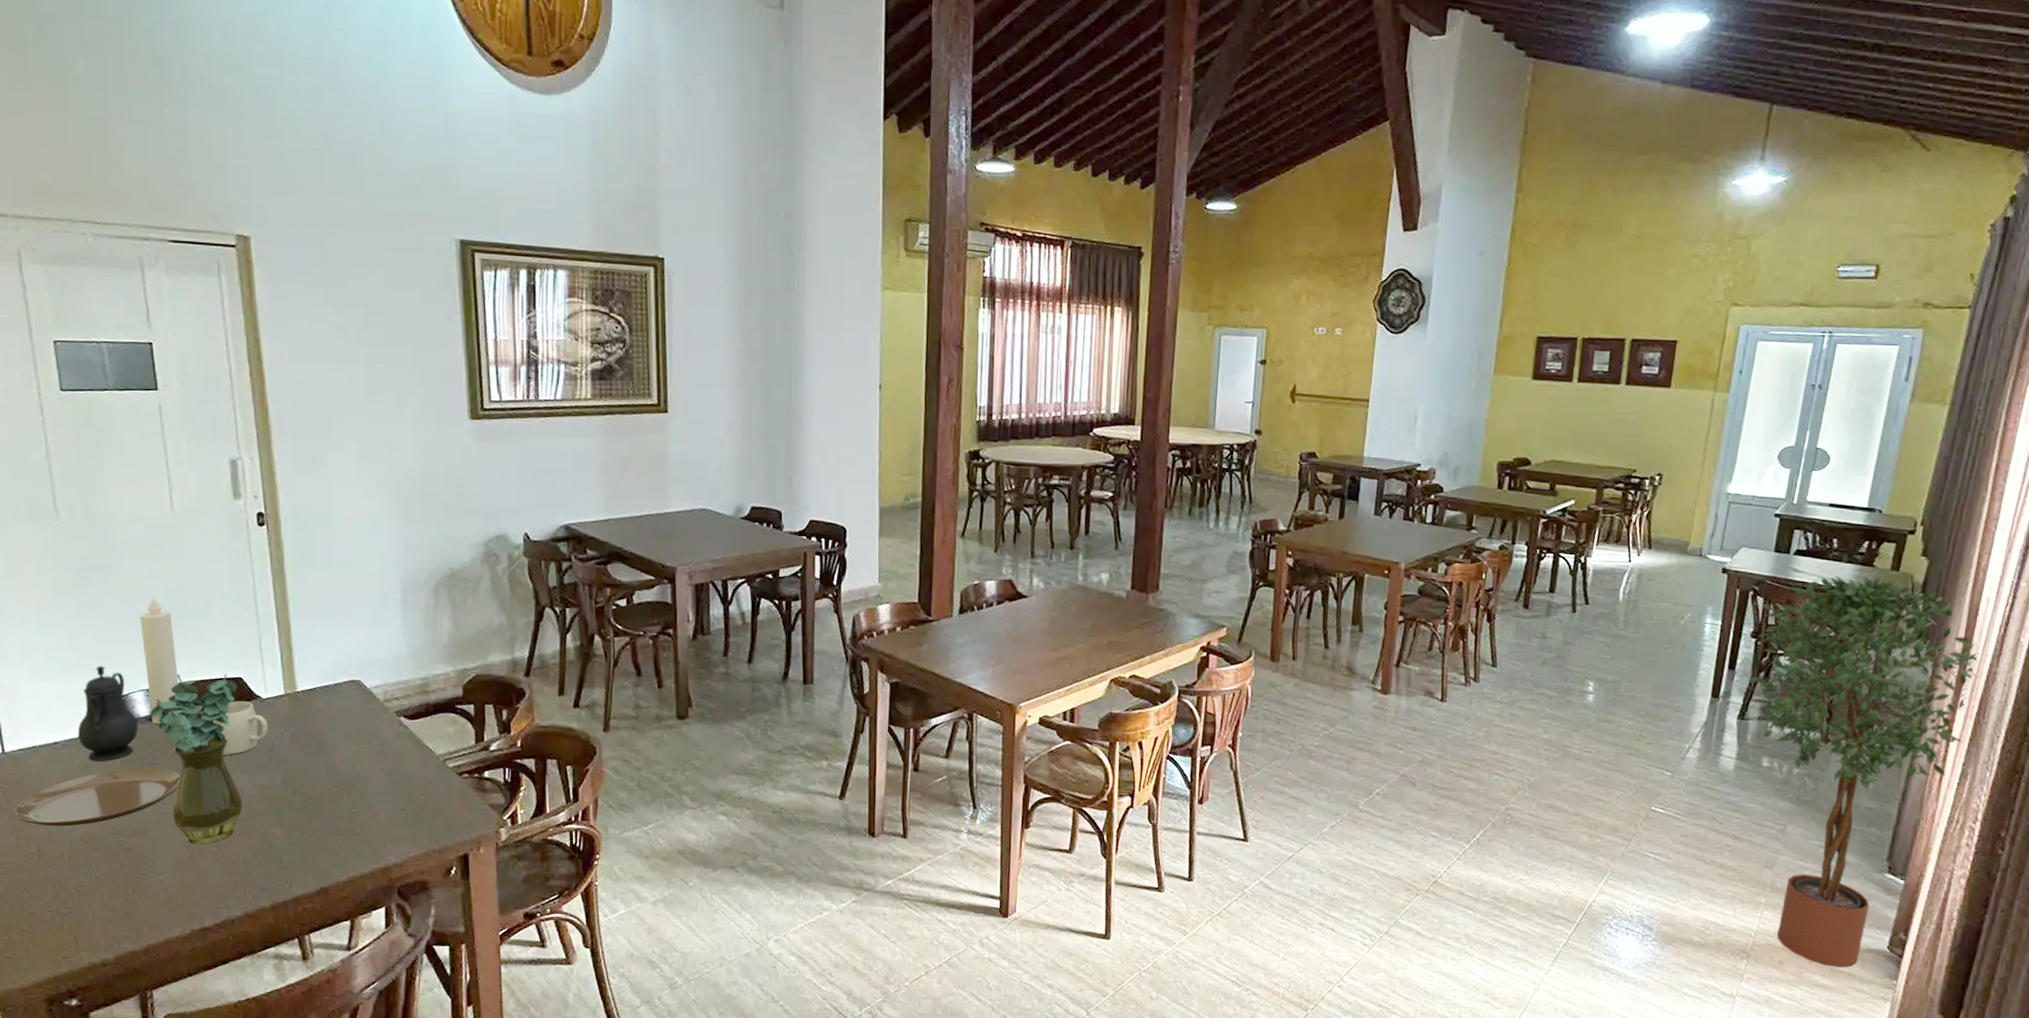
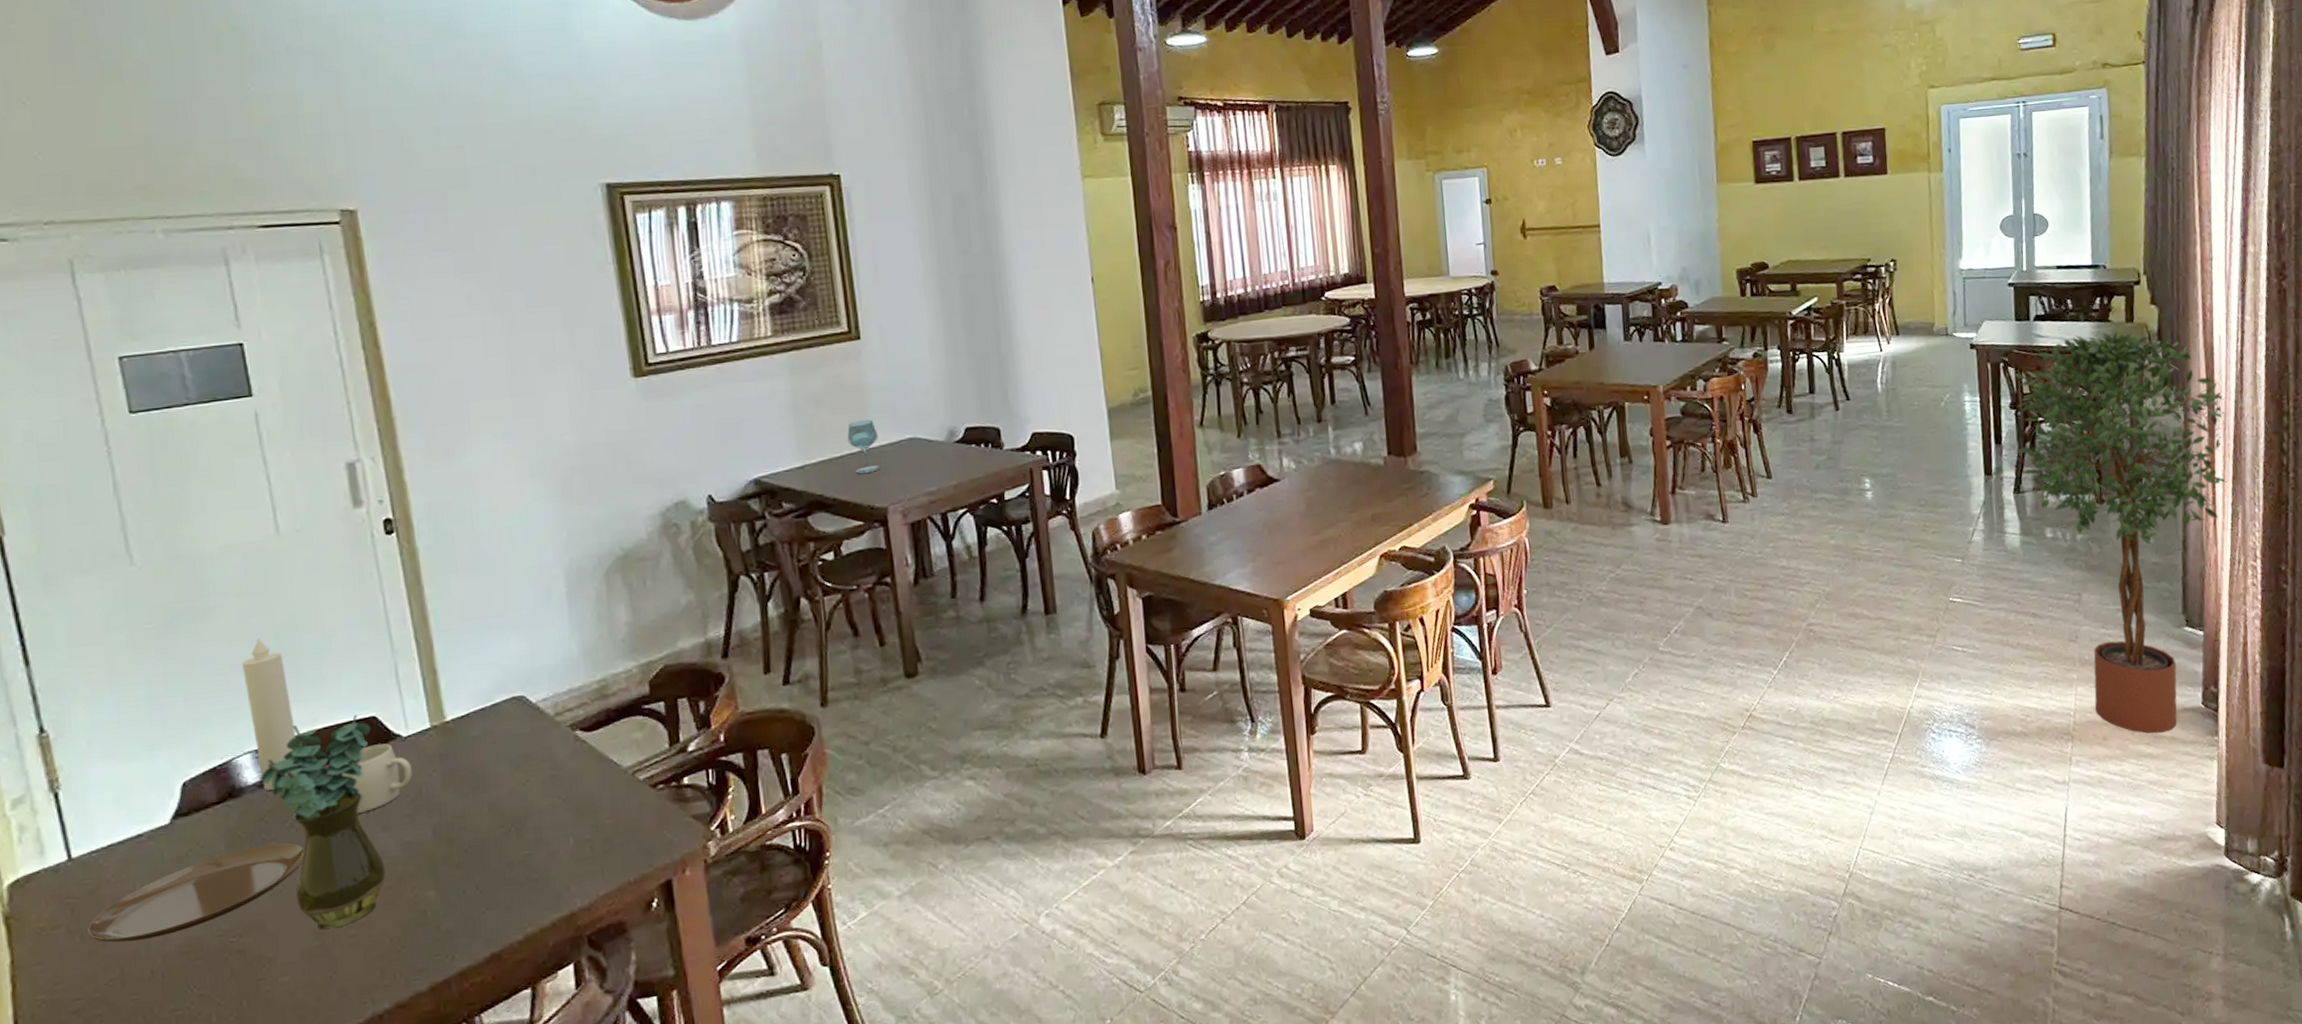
coffeepot: present [77,665,138,761] -> none [166,730,246,850]
wine glass: none [647,486,674,535] -> present [847,419,879,475]

